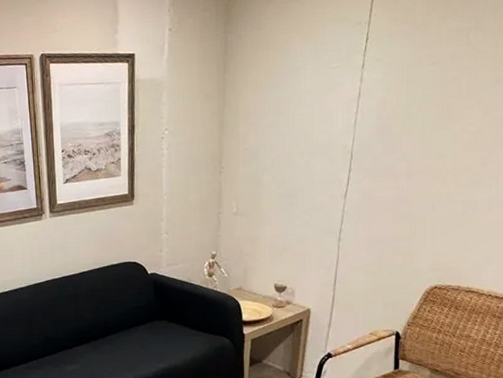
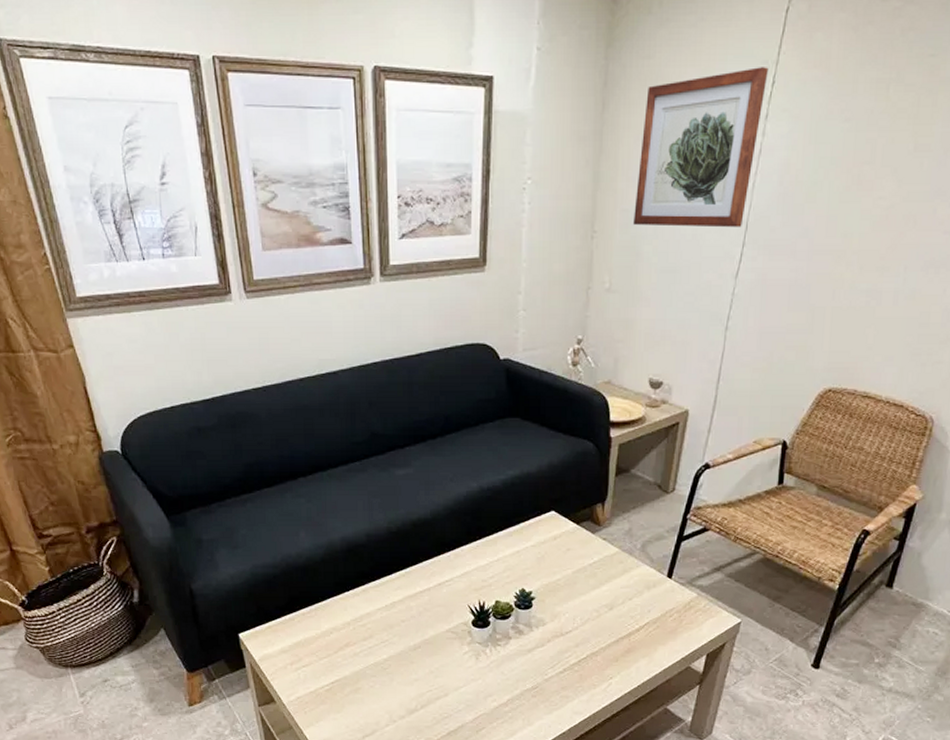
wall art: none [254,27,362,161] -> present [632,67,769,228]

